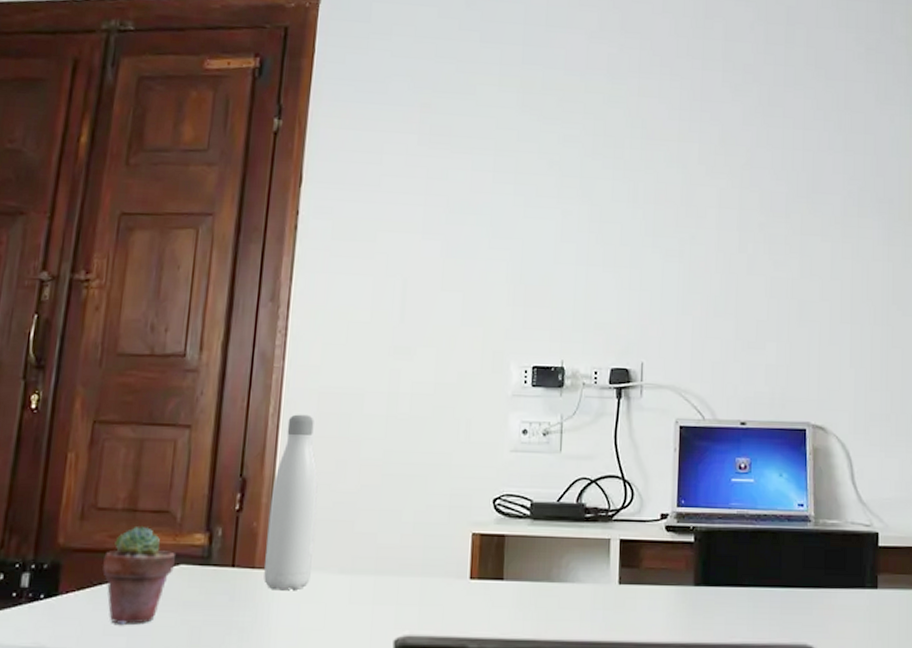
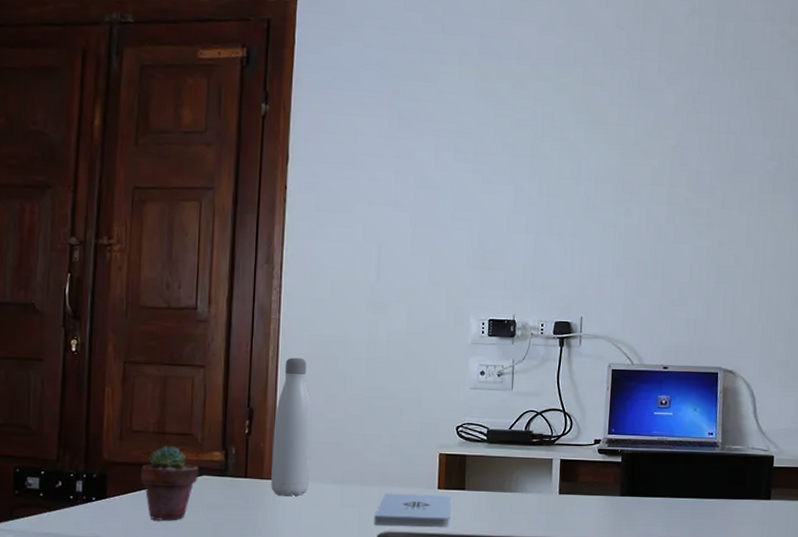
notepad: none [390,585,487,629] -> present [374,493,452,527]

